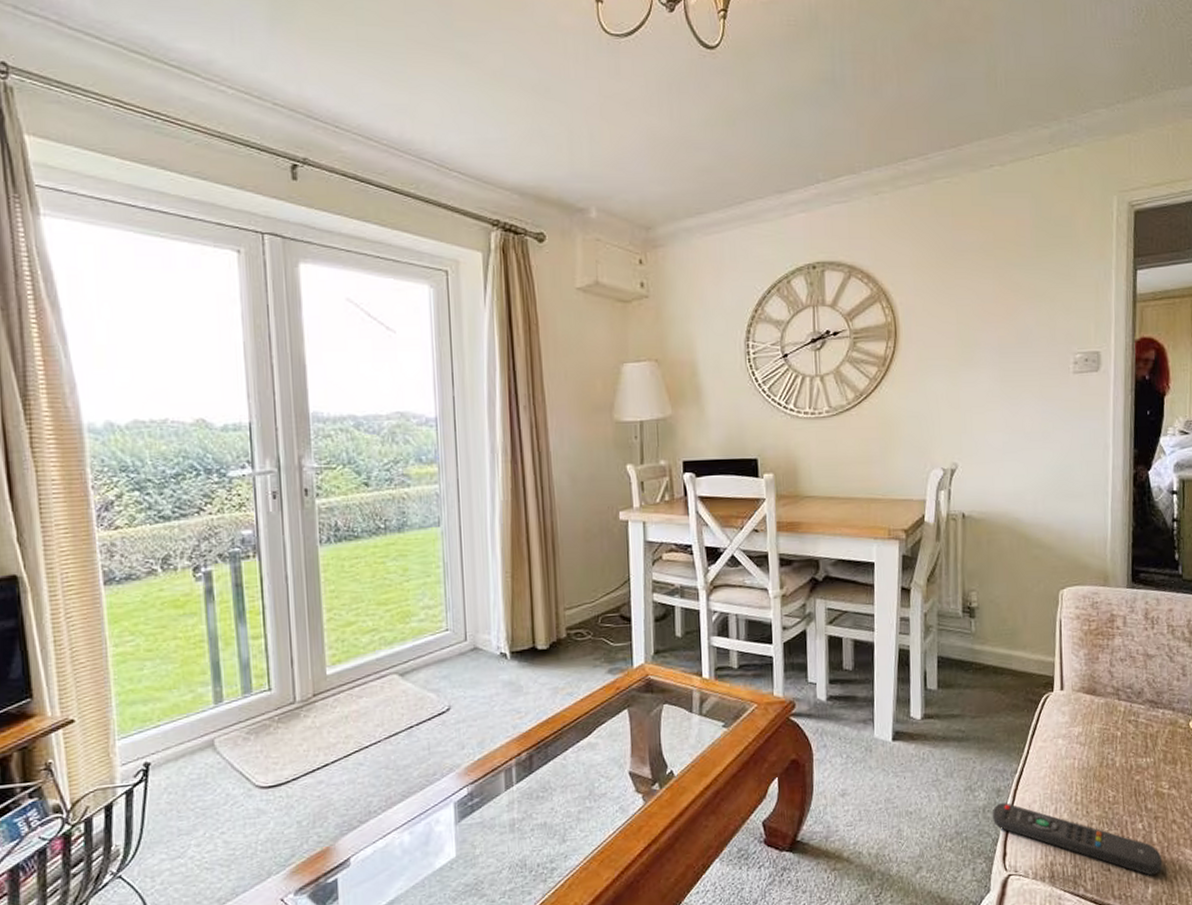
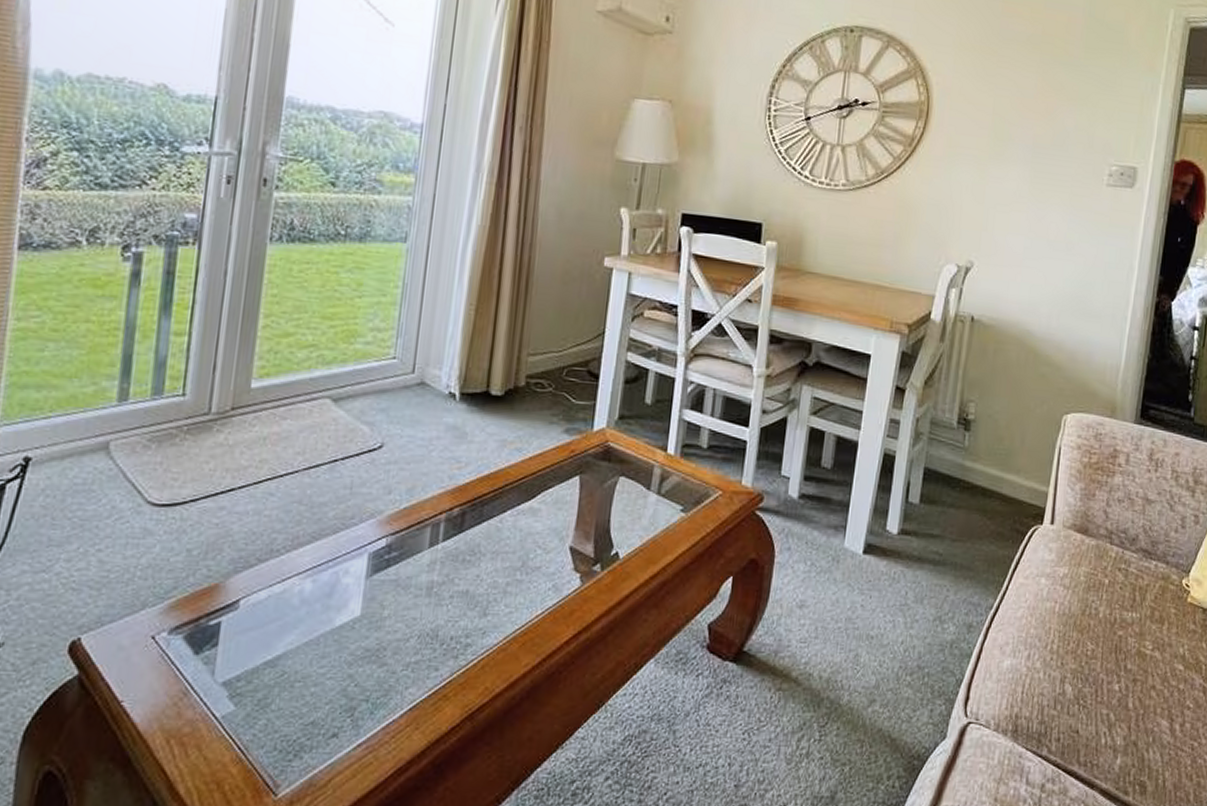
remote control: present [993,803,1162,876] -> none [960,640,1136,745]

